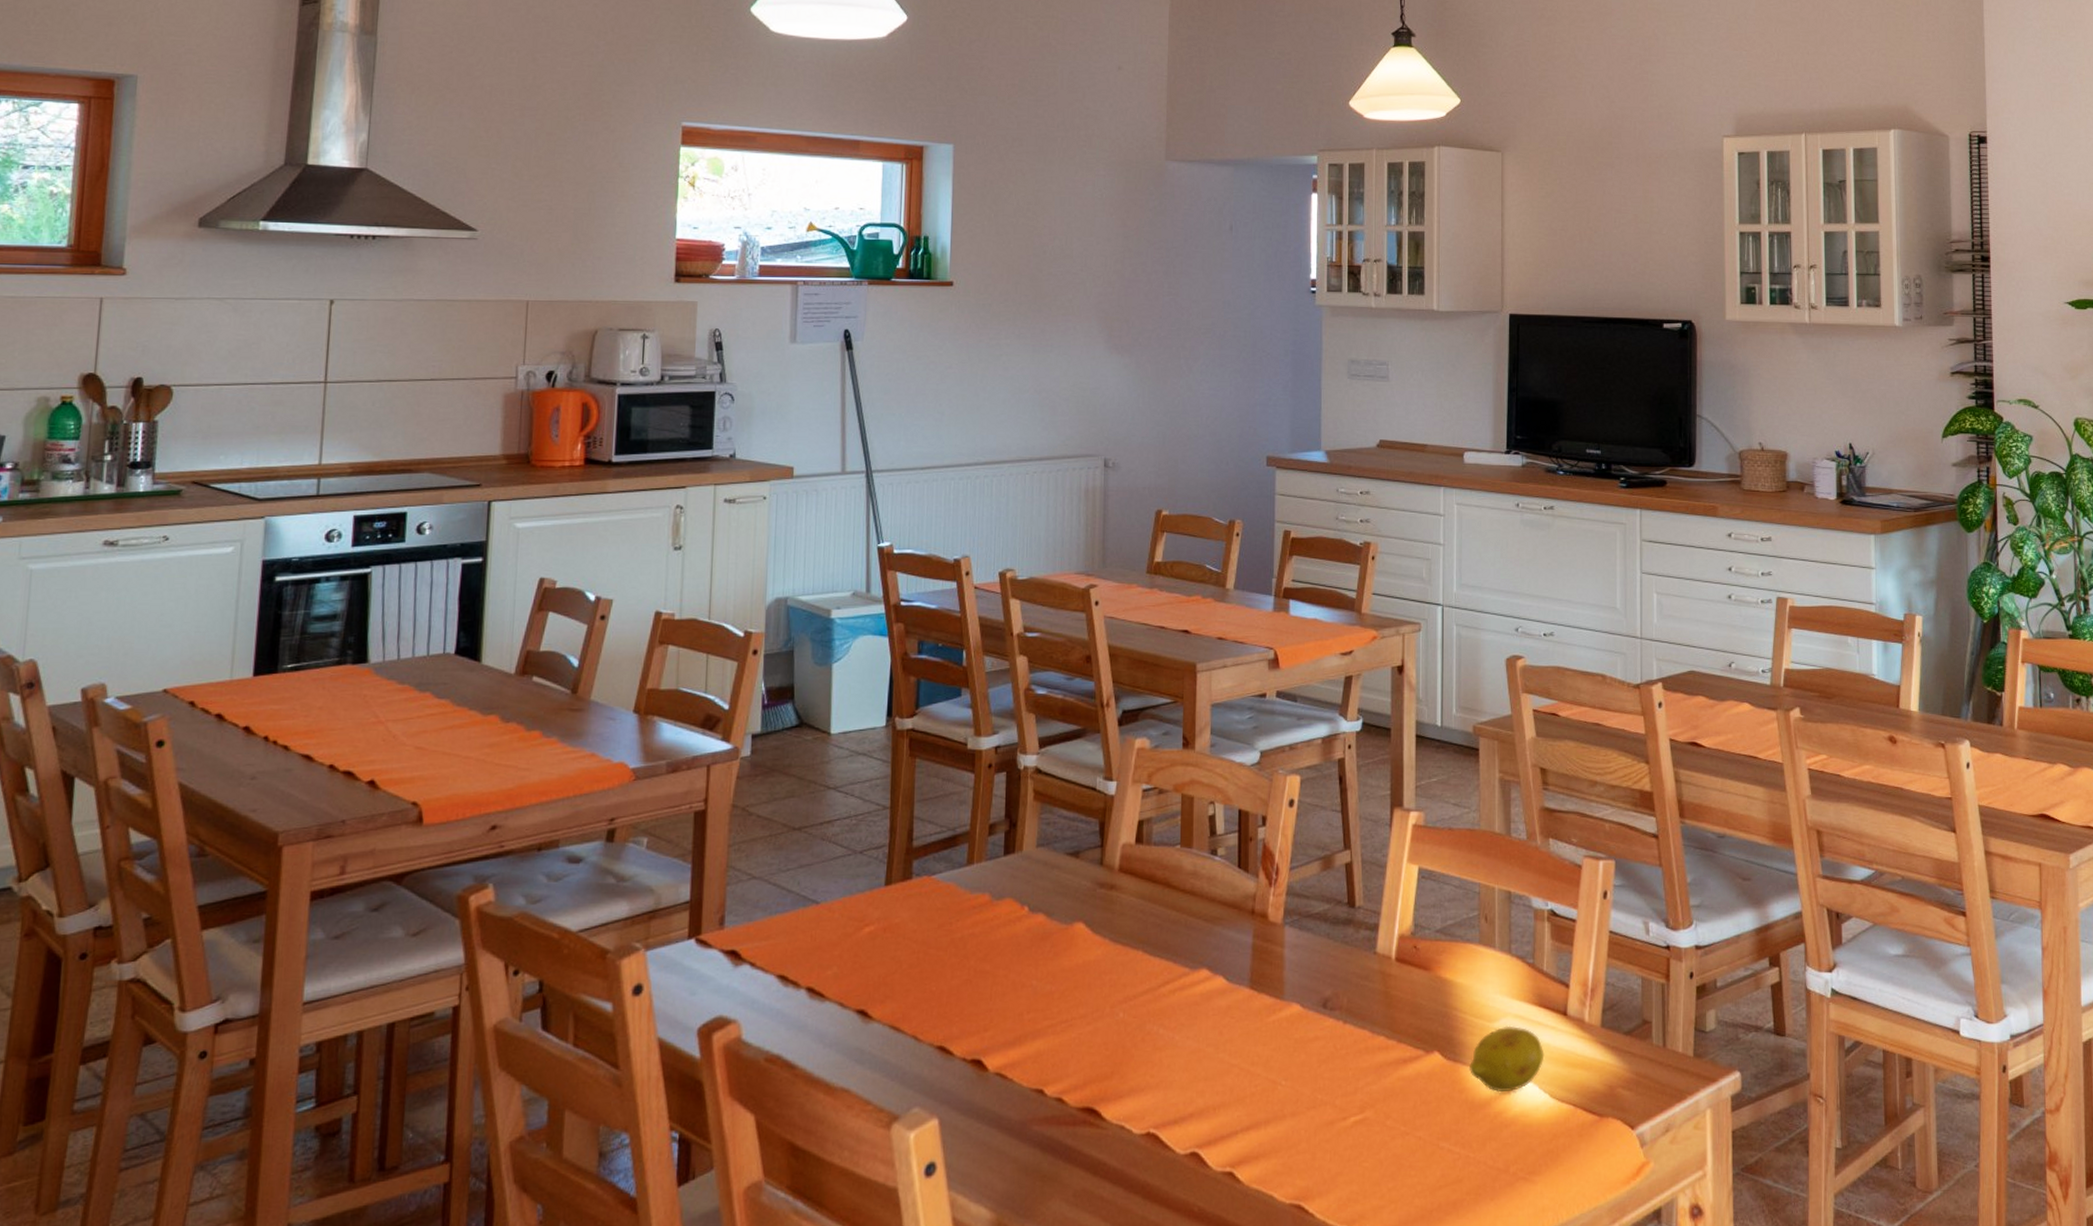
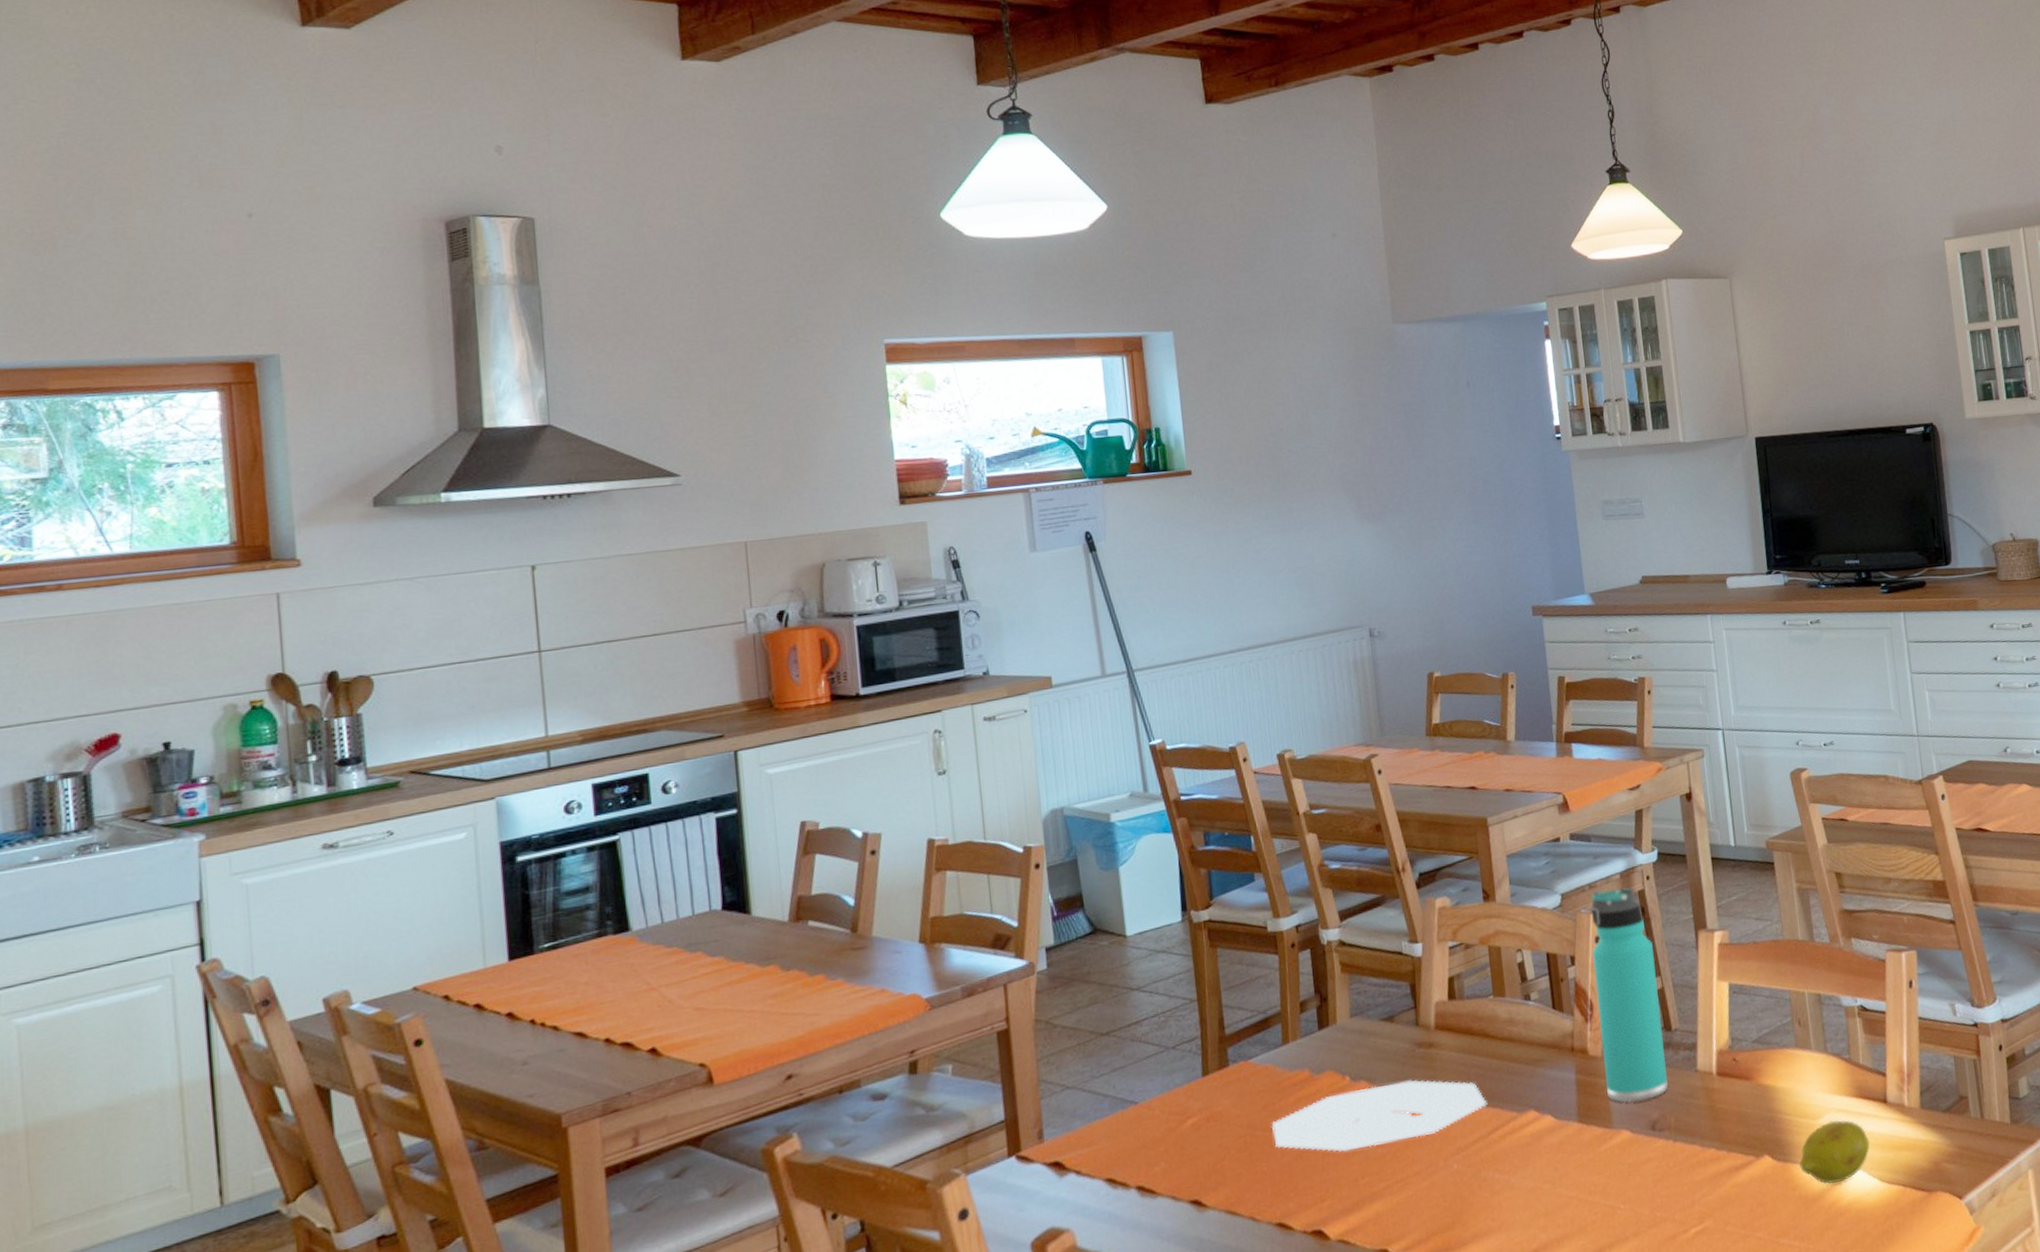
plate: none [945,919,1161,983] -> present [1271,1080,1488,1152]
thermos bottle: none [1283,753,1346,976] -> present [1590,887,1668,1103]

